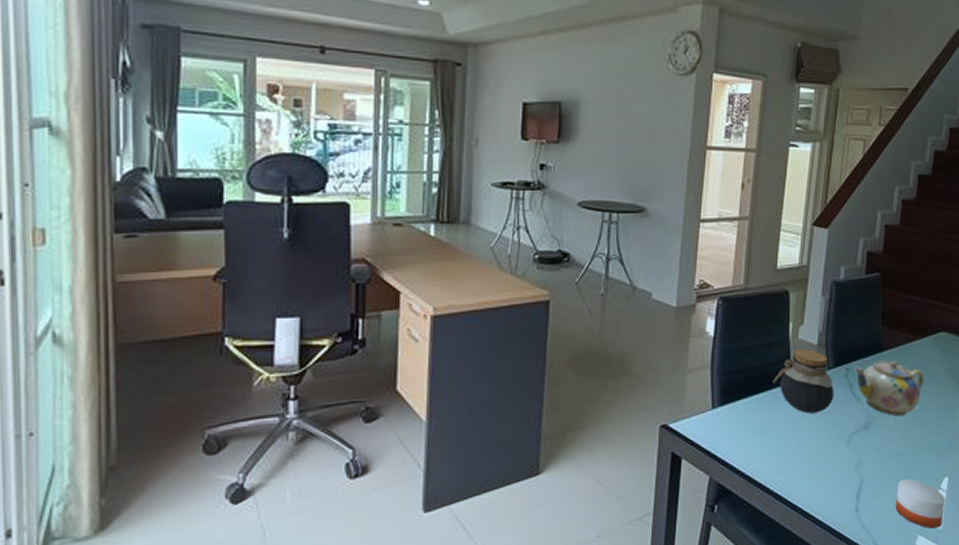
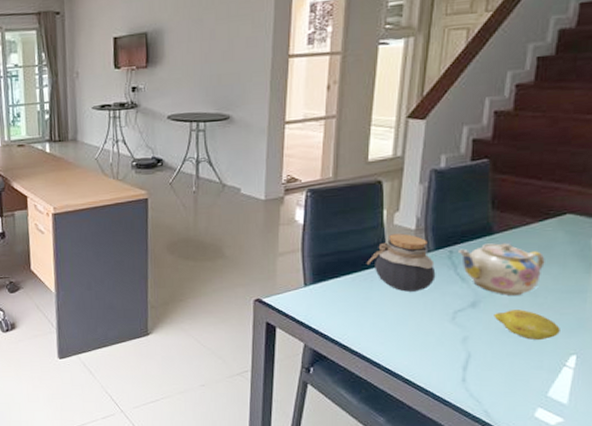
fruit: none [883,430,936,462] -> present [494,309,560,340]
candle: present [895,479,946,529] -> none [509,355,573,403]

